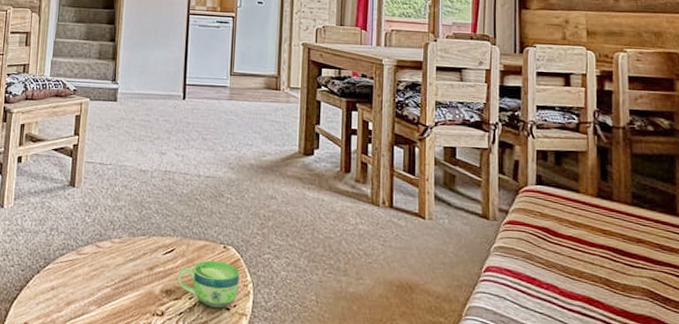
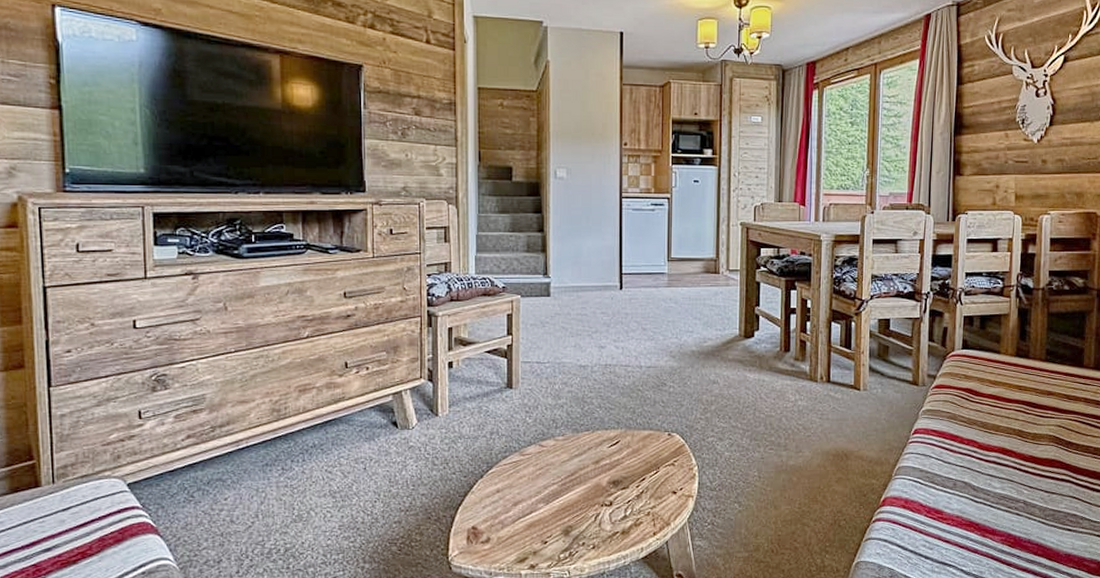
cup: present [177,260,240,308] -> none [624,448,685,492]

